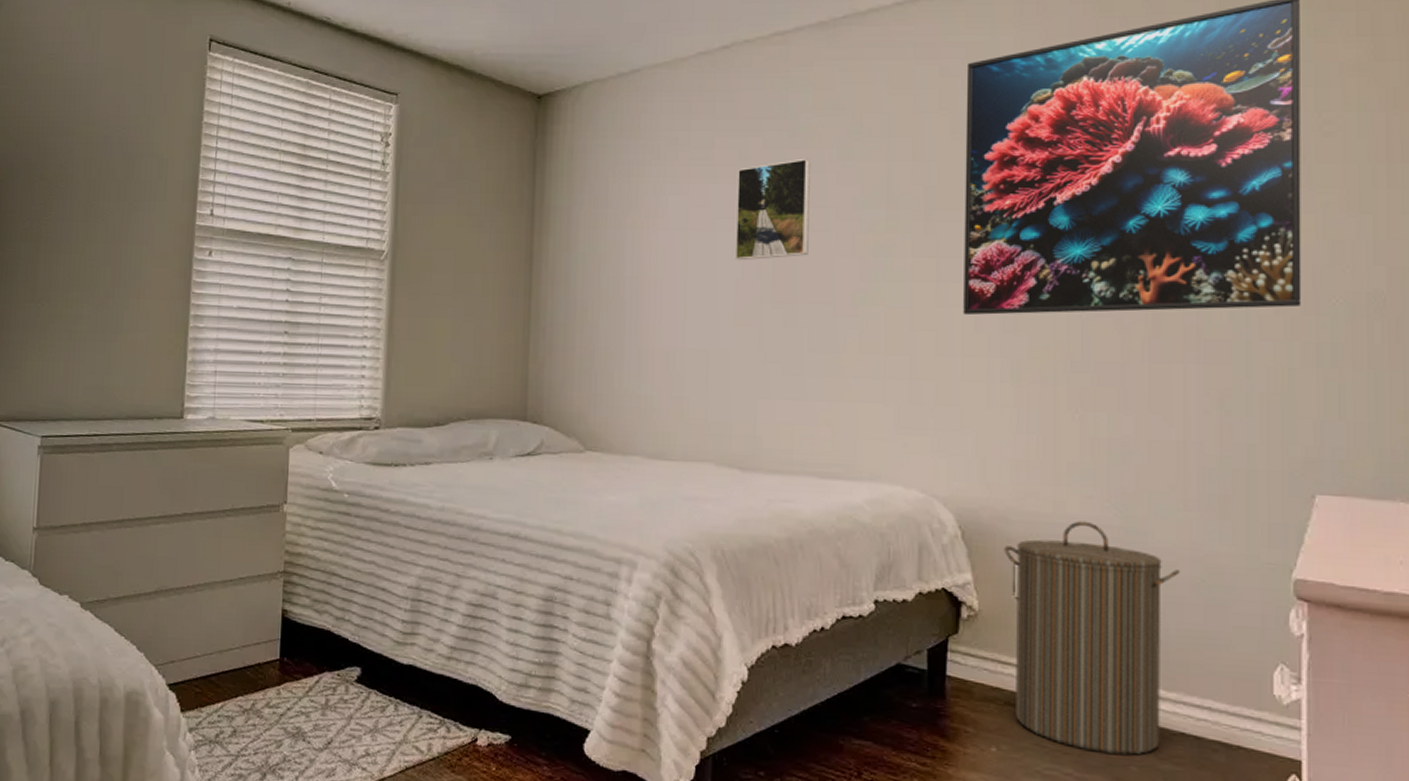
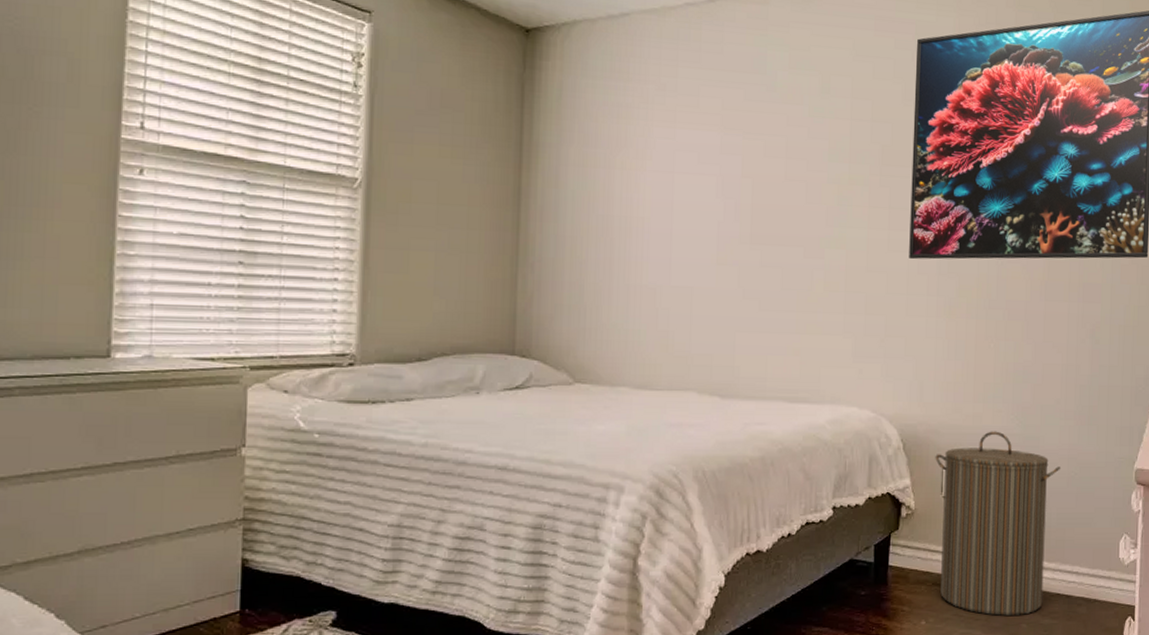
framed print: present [734,158,810,261] -> none [717,112,785,205]

